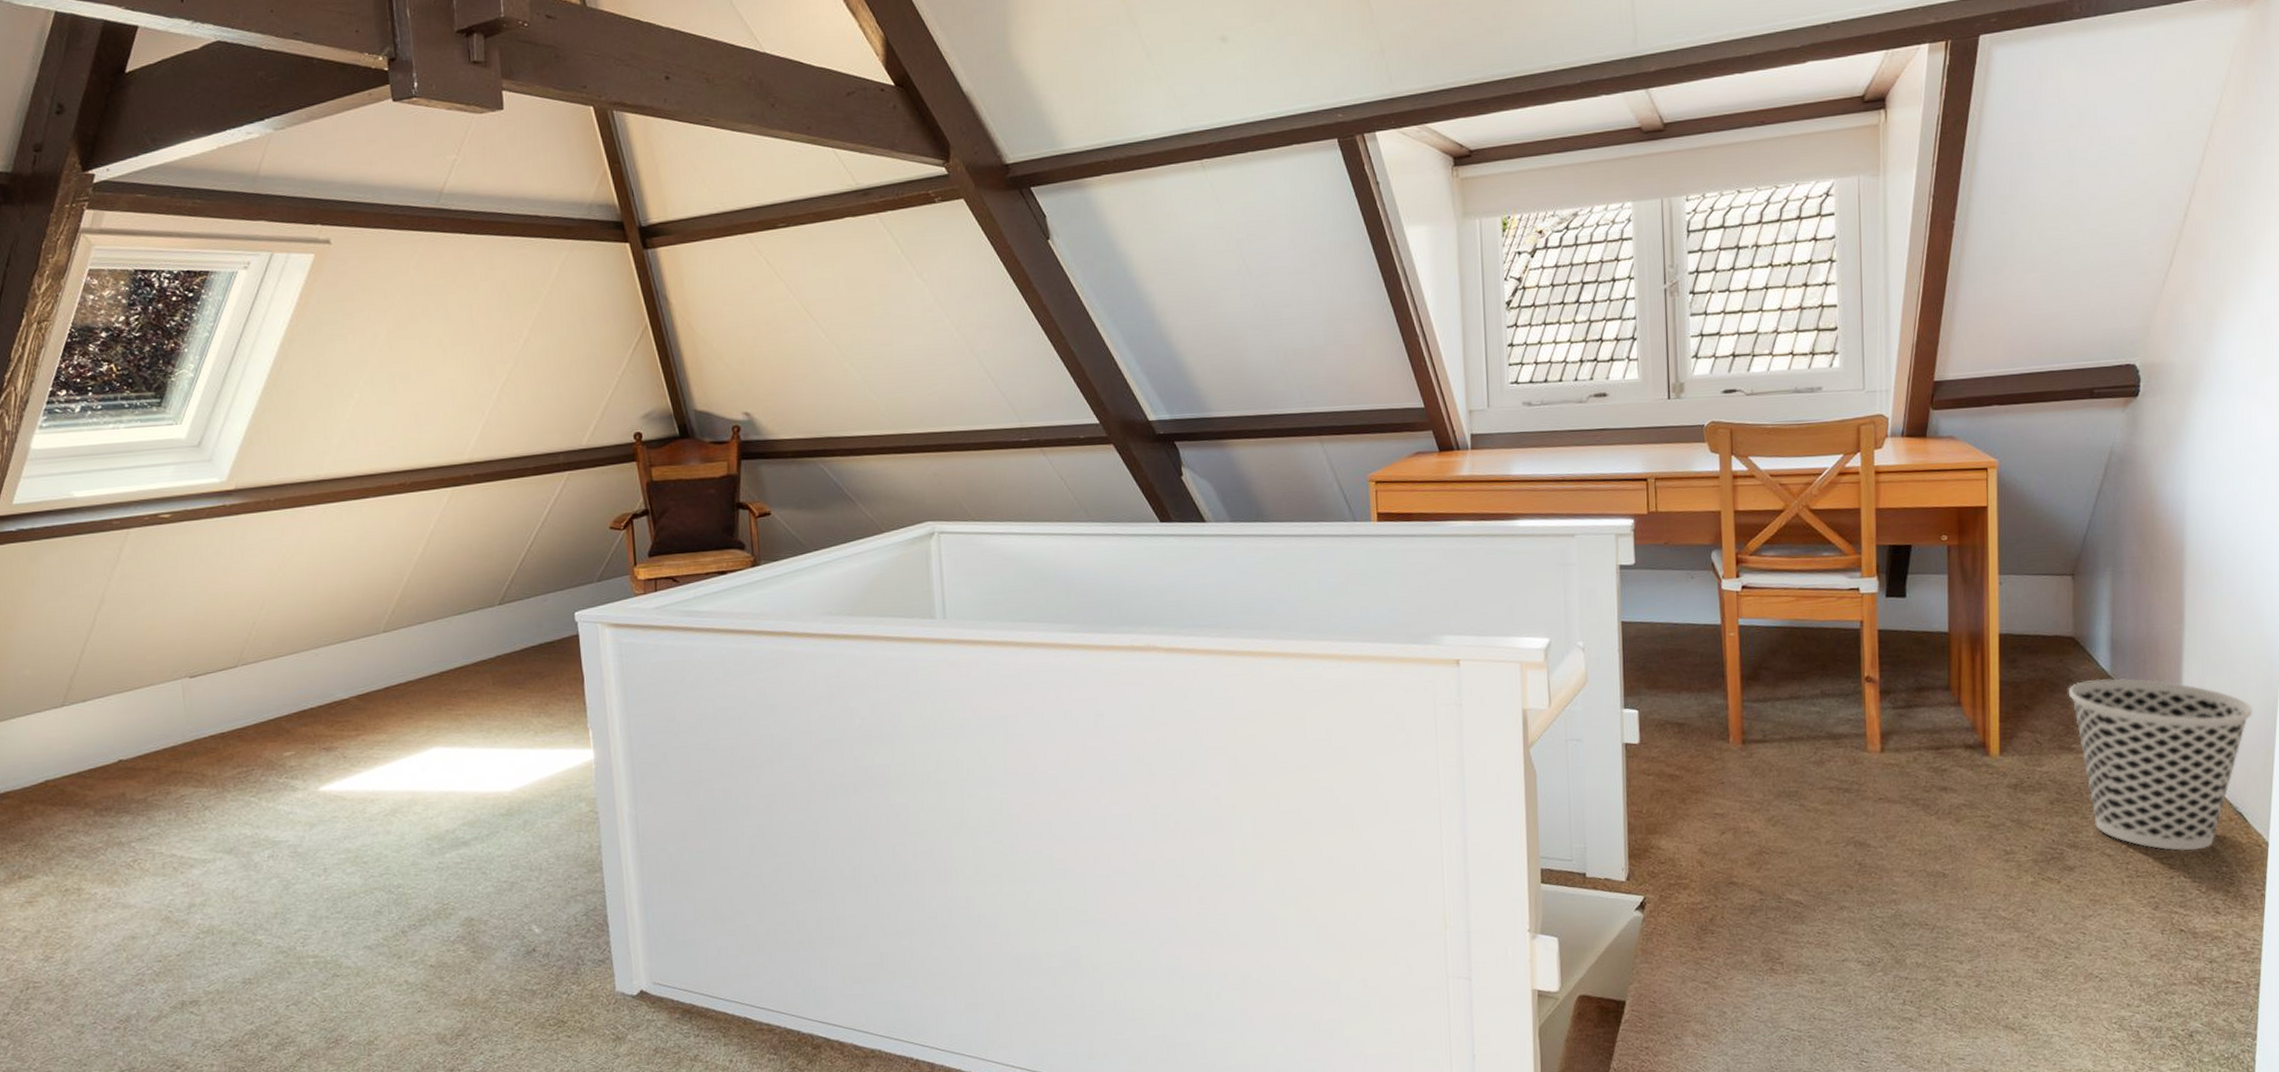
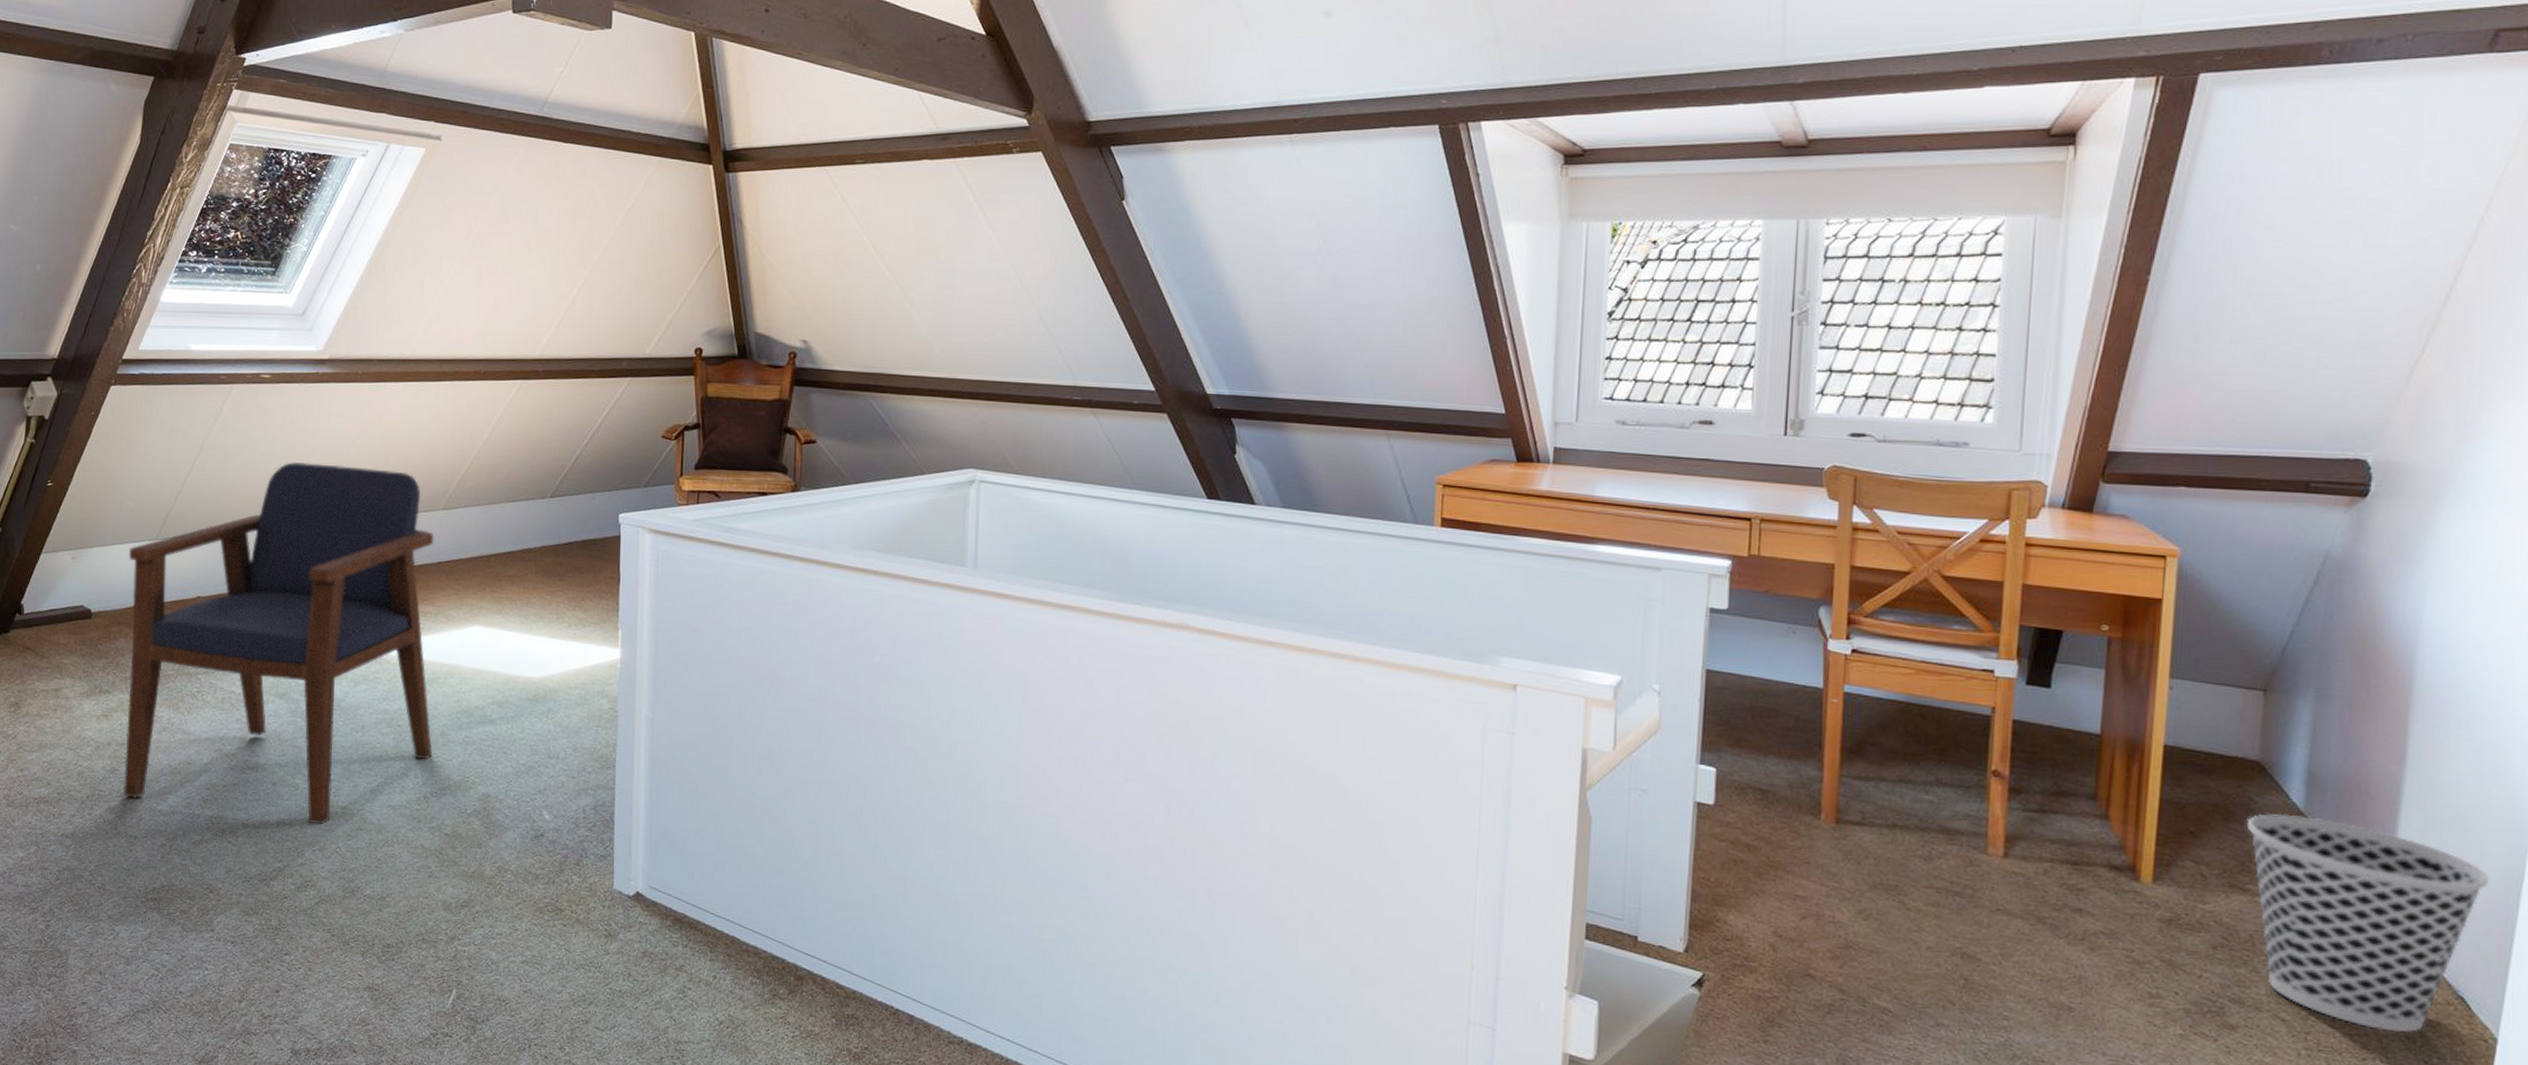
armchair: none [32,598,406,985] -> present [123,461,434,824]

